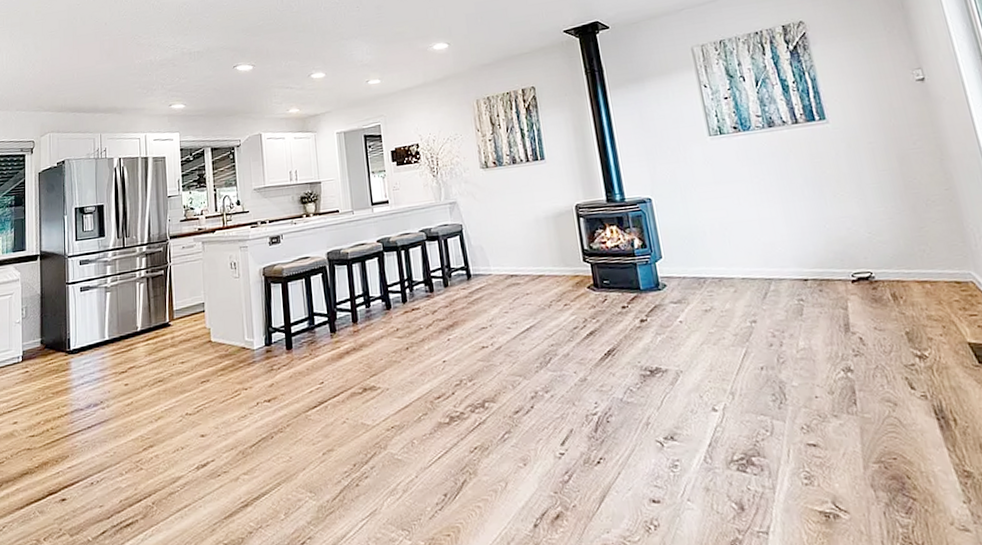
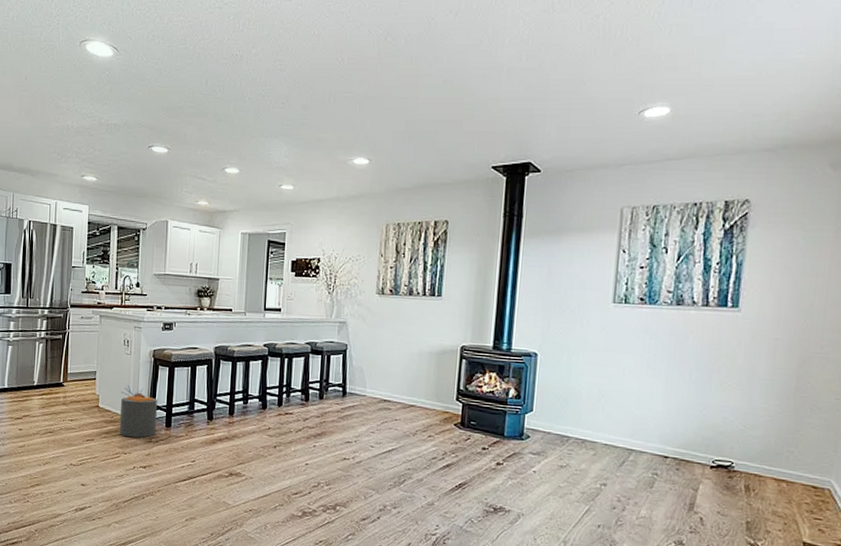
trash can: none [233,311,278,370] -> present [120,385,157,438]

